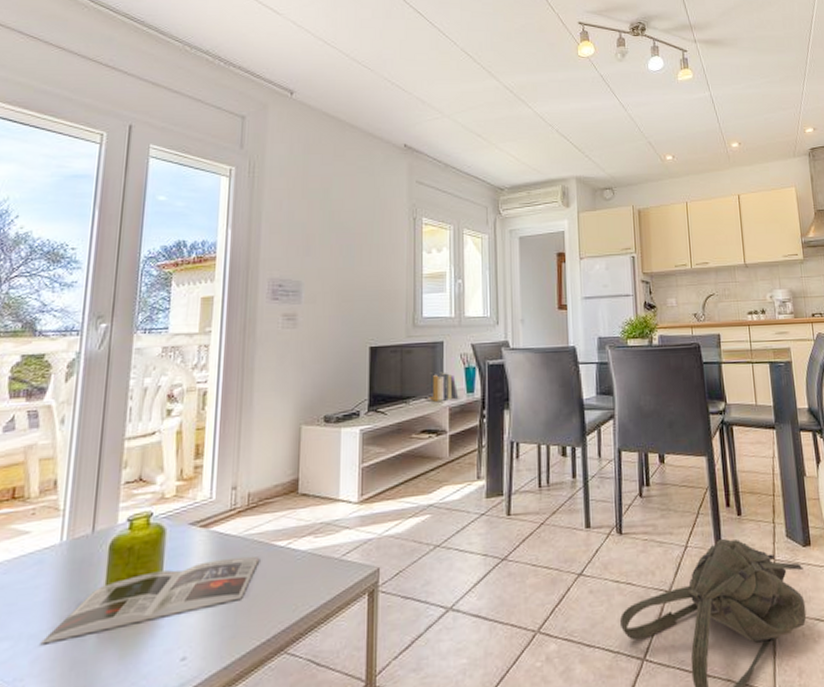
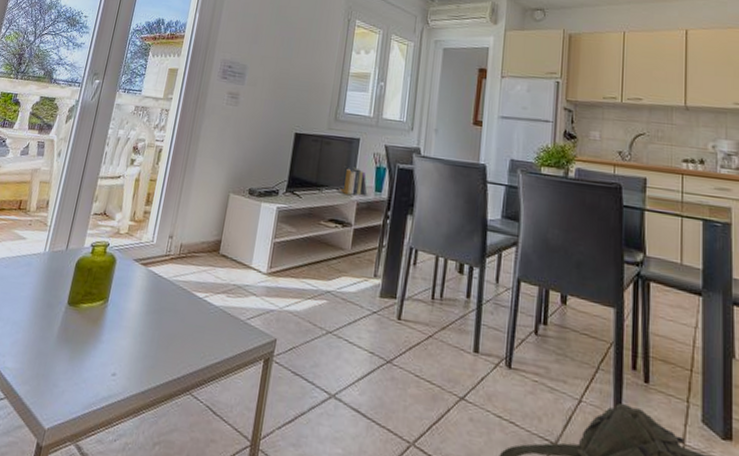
magazine: present [40,556,260,645] -> none [20,293,182,336]

